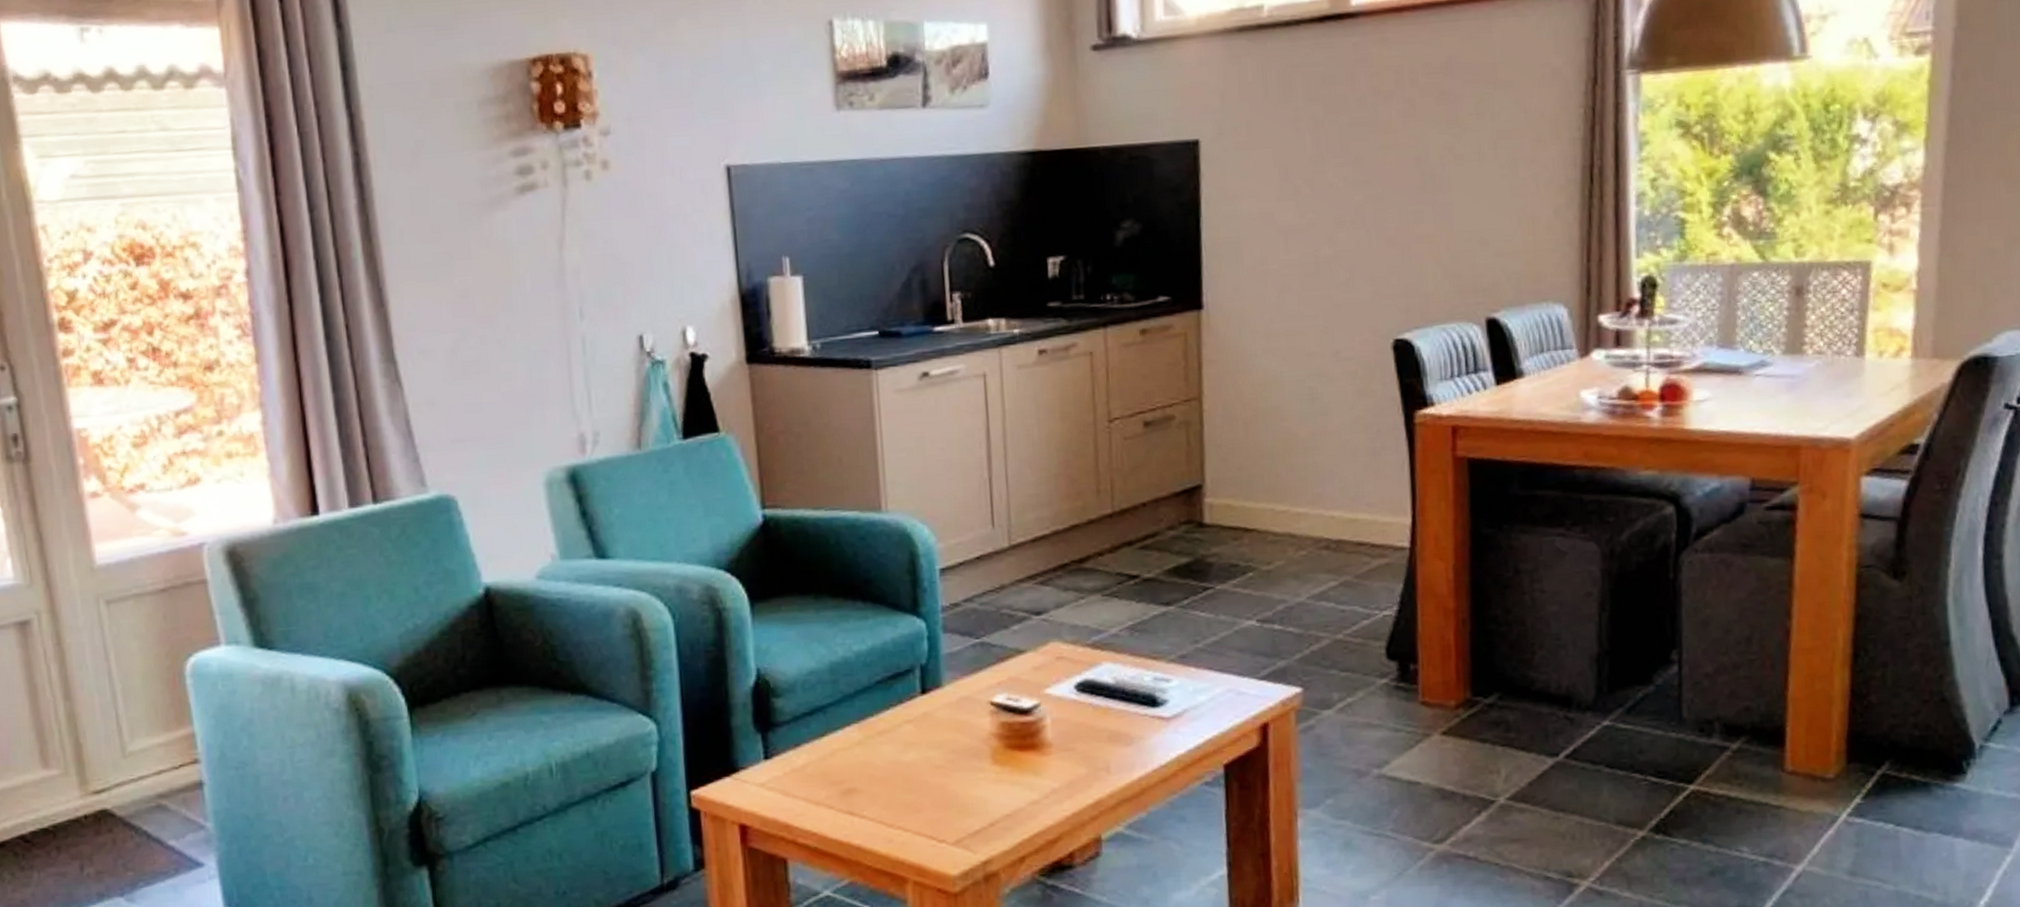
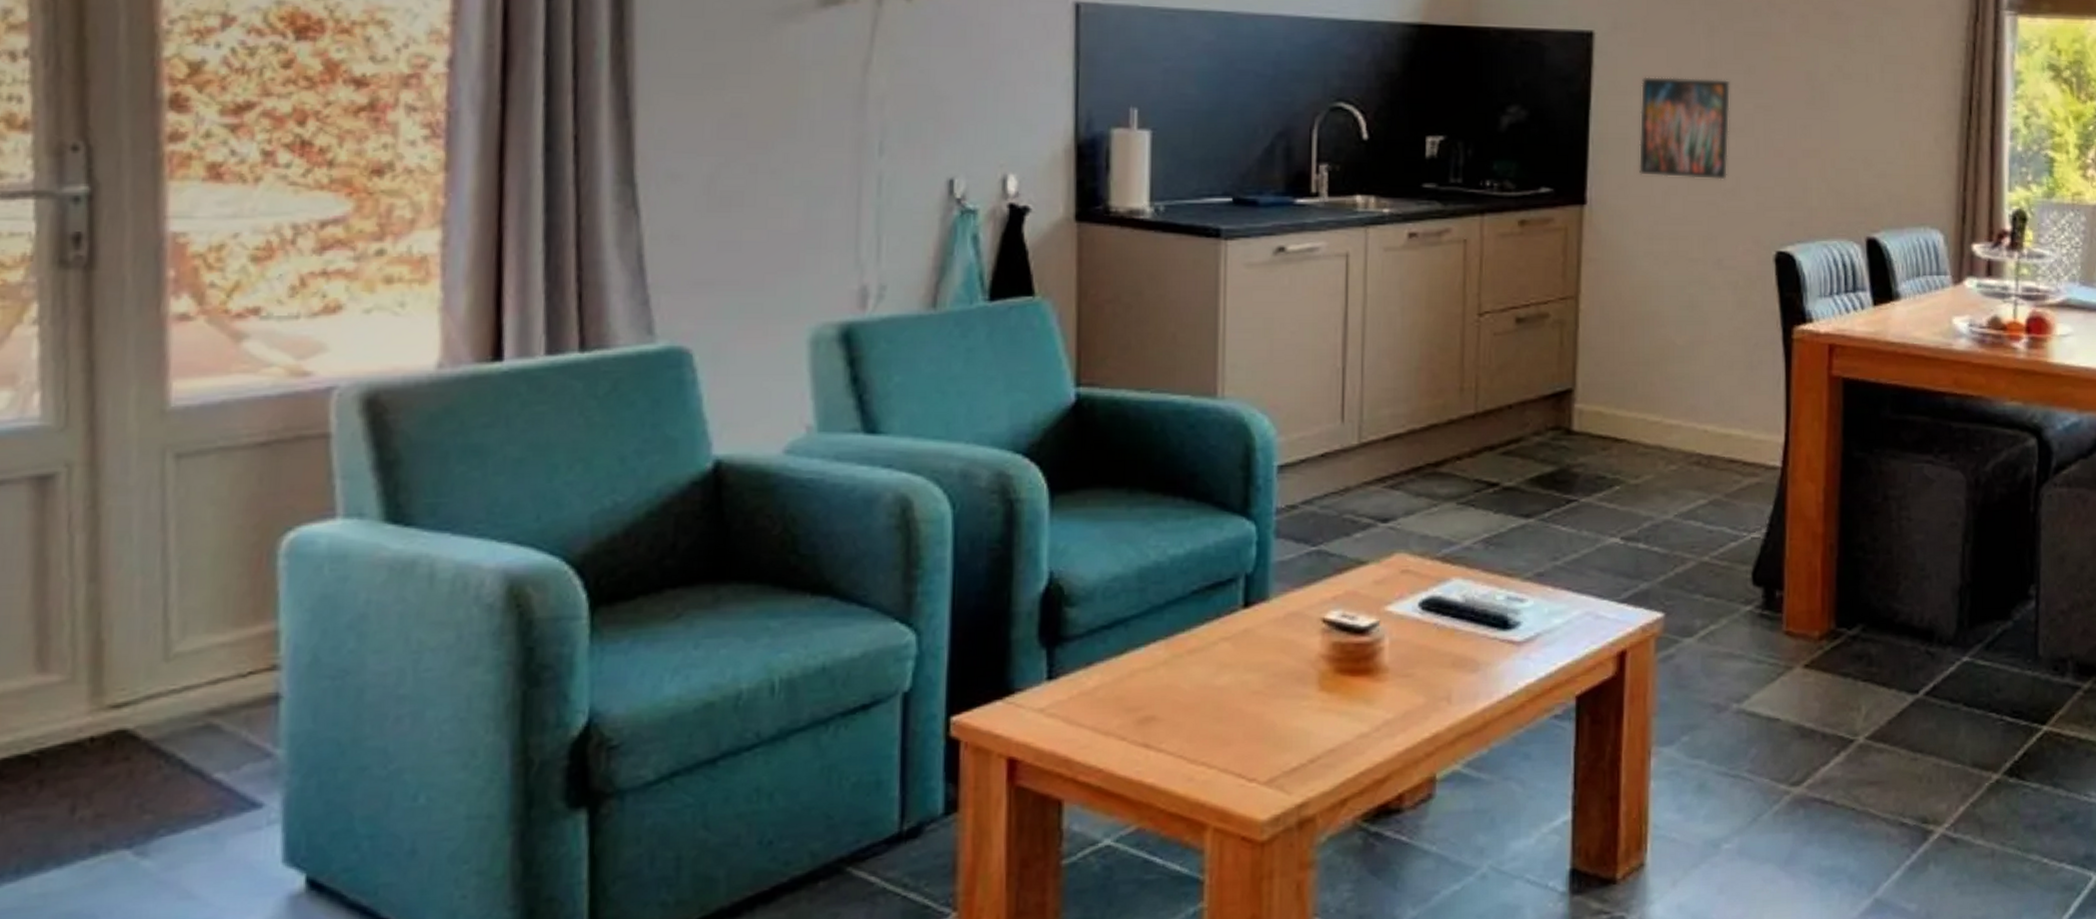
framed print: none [1249,173,1341,277] -> present [1638,77,1731,180]

